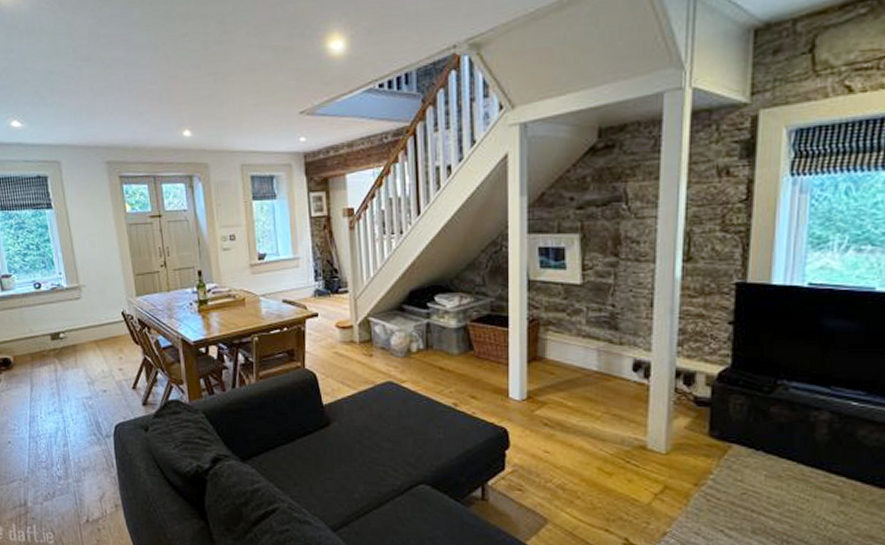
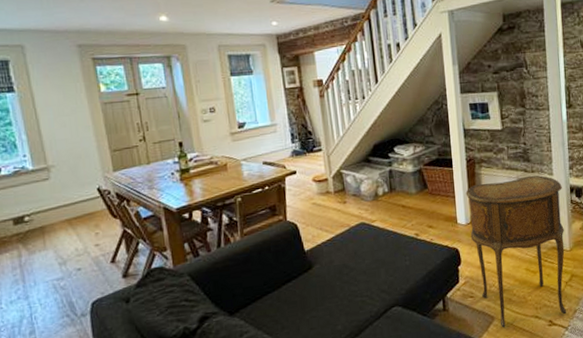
side table: none [523,348,663,535] -> present [465,175,567,328]

